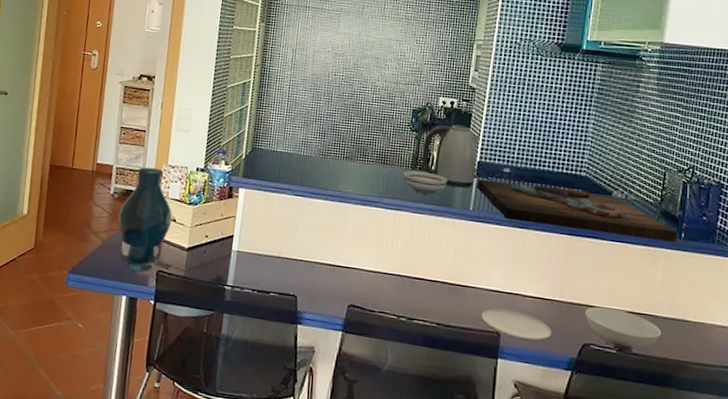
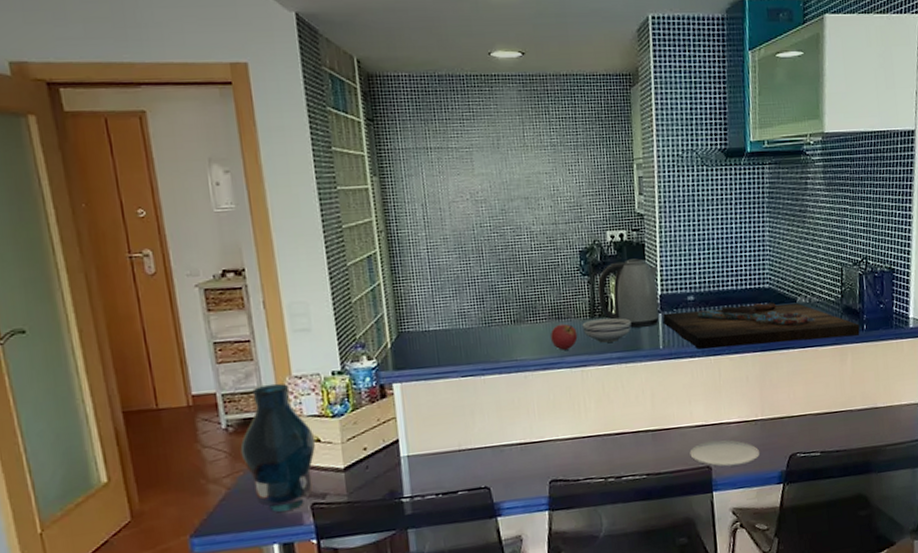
fruit: none [374,168,398,192] -> present [551,323,578,350]
bowl: present [585,306,662,352] -> none [788,413,858,451]

